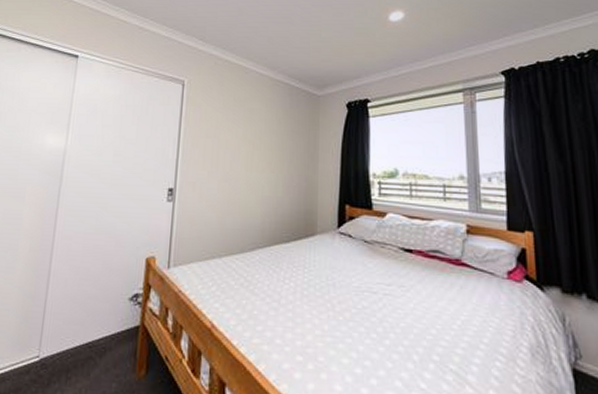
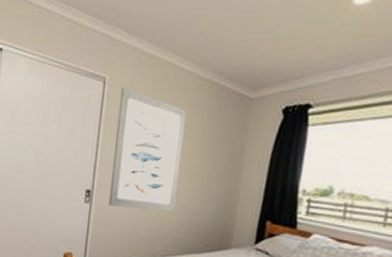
wall art: none [192,88,262,204] -> present [108,87,186,212]

